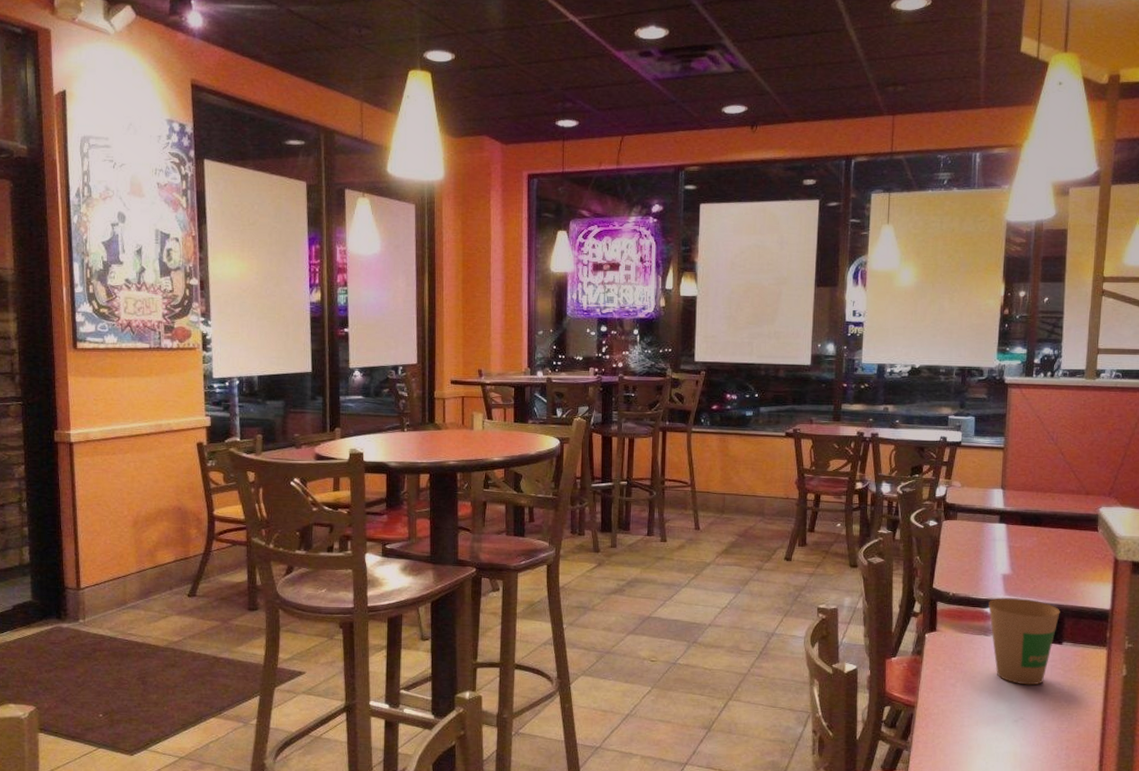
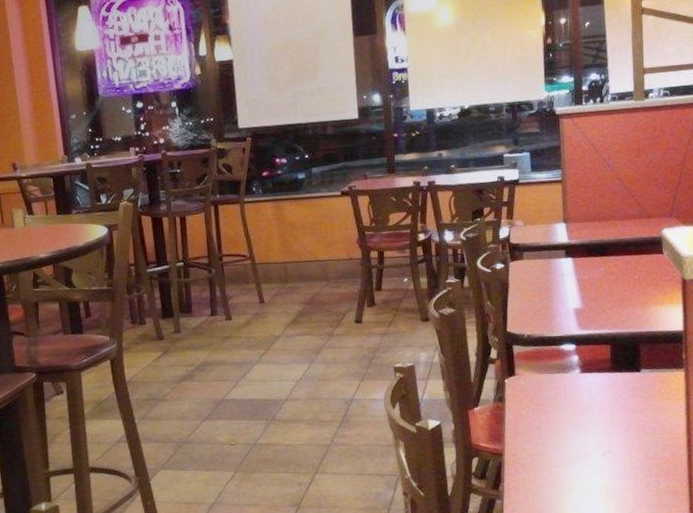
paper cup: present [988,598,1060,685] -> none [564,330,635,418]

